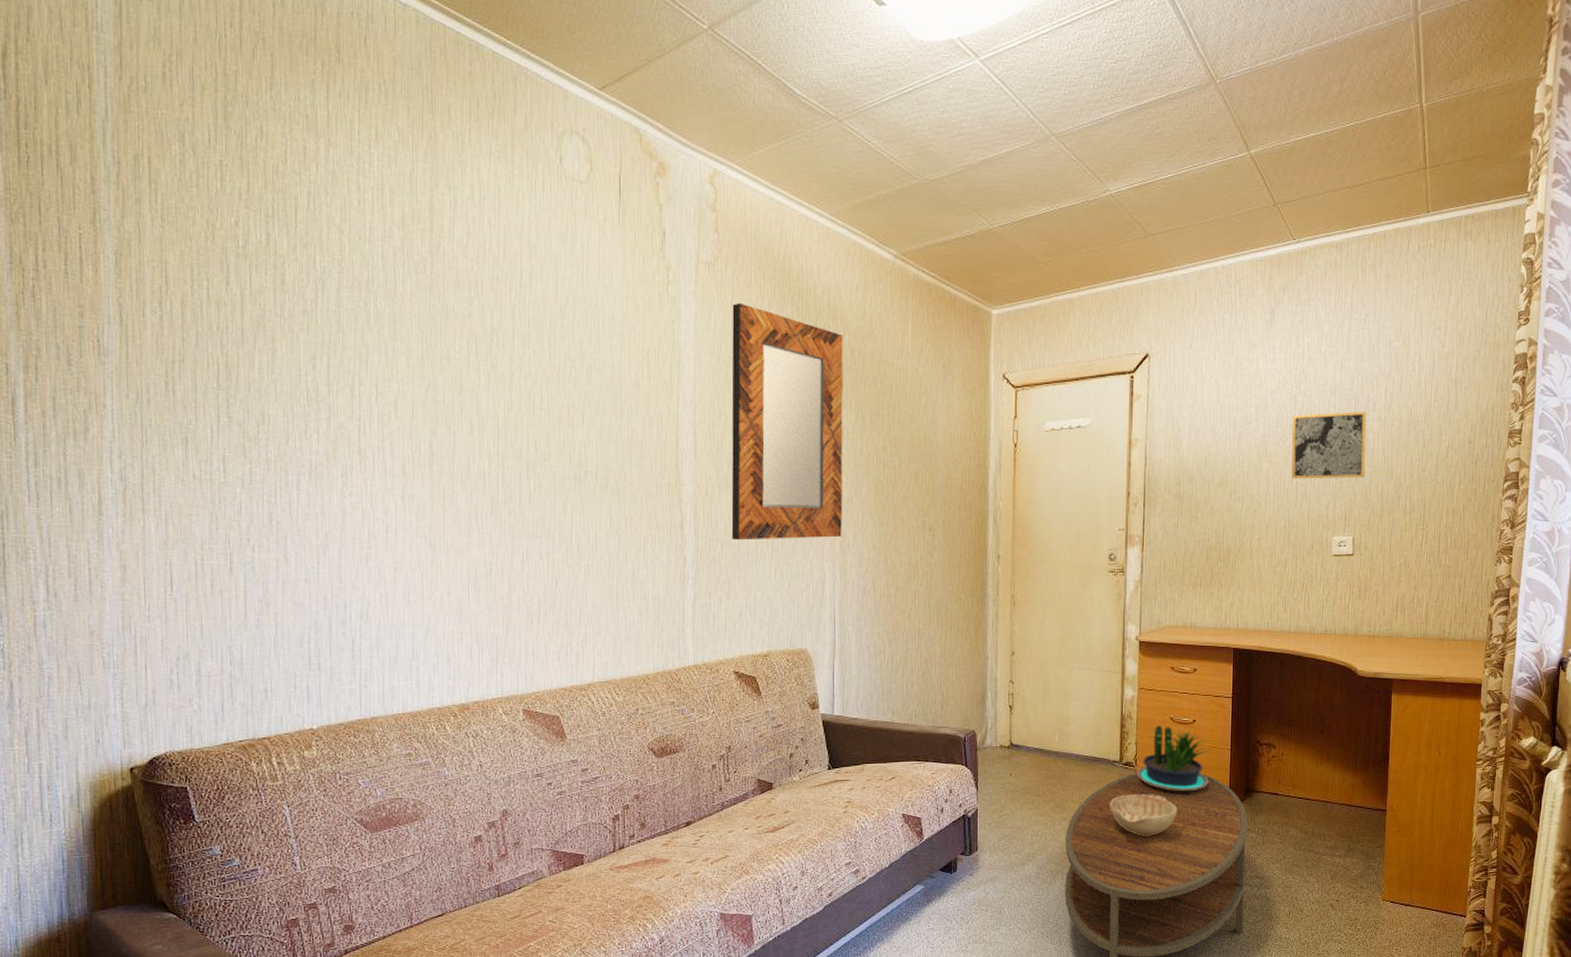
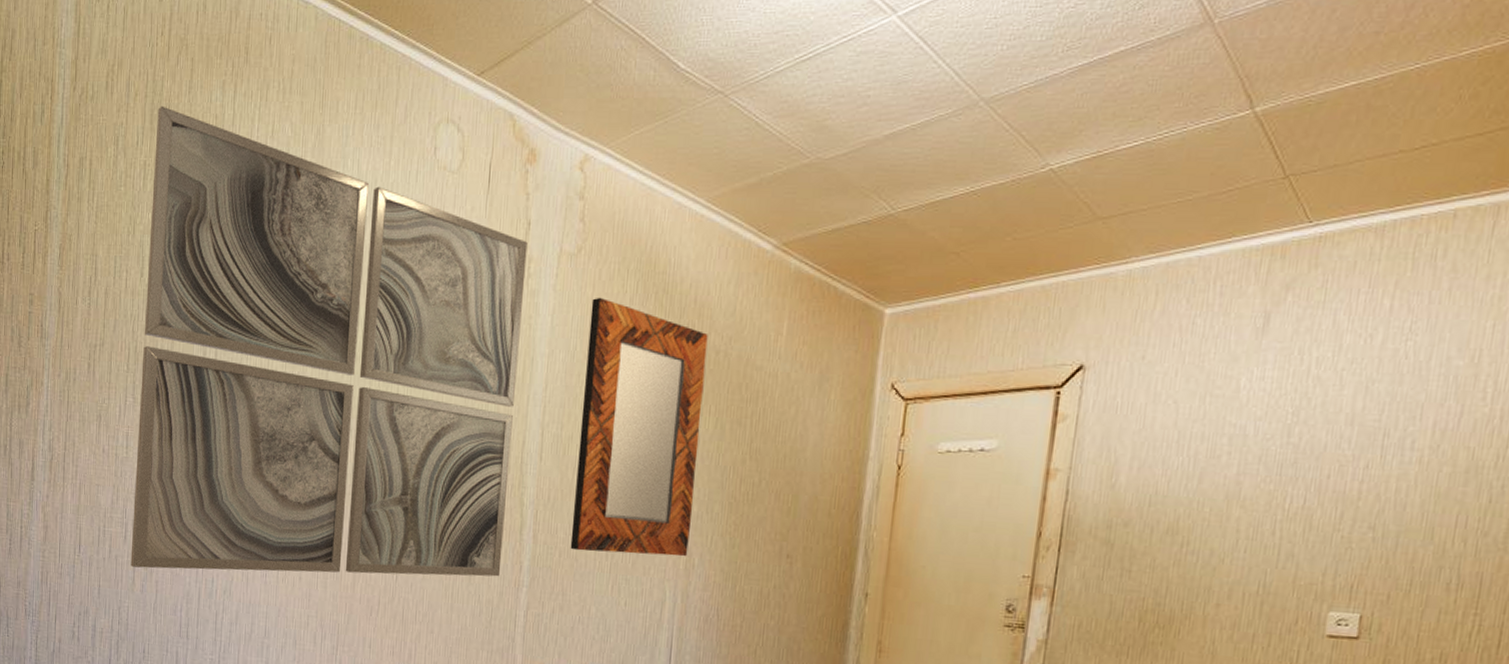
wall art: none [232,102,665,601] -> present [130,105,528,577]
wall art: present [1291,412,1367,479] -> none [1273,450,1401,539]

